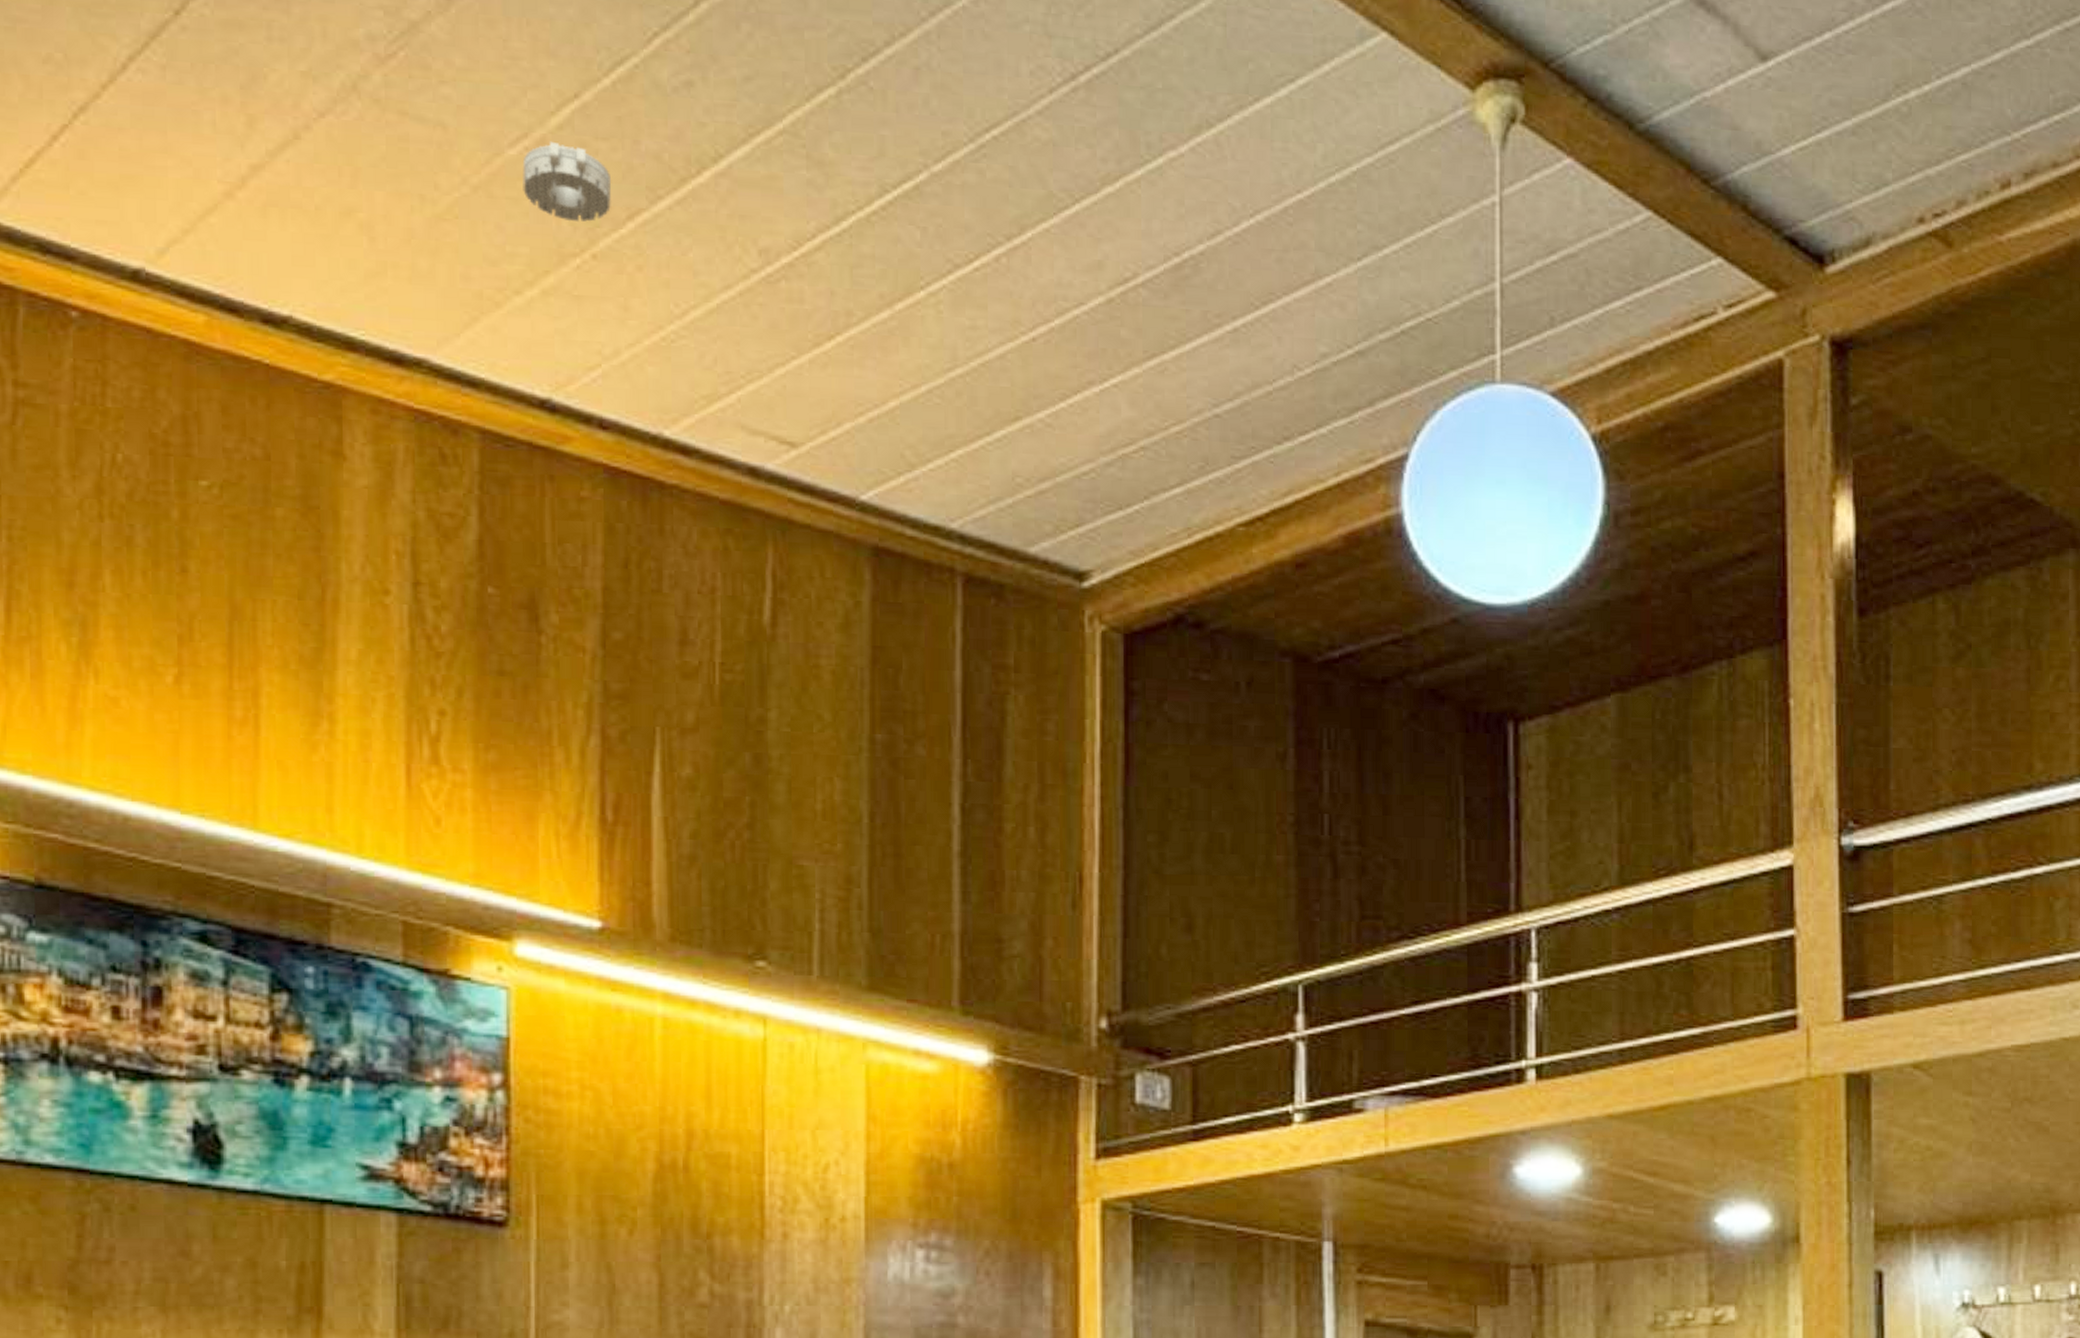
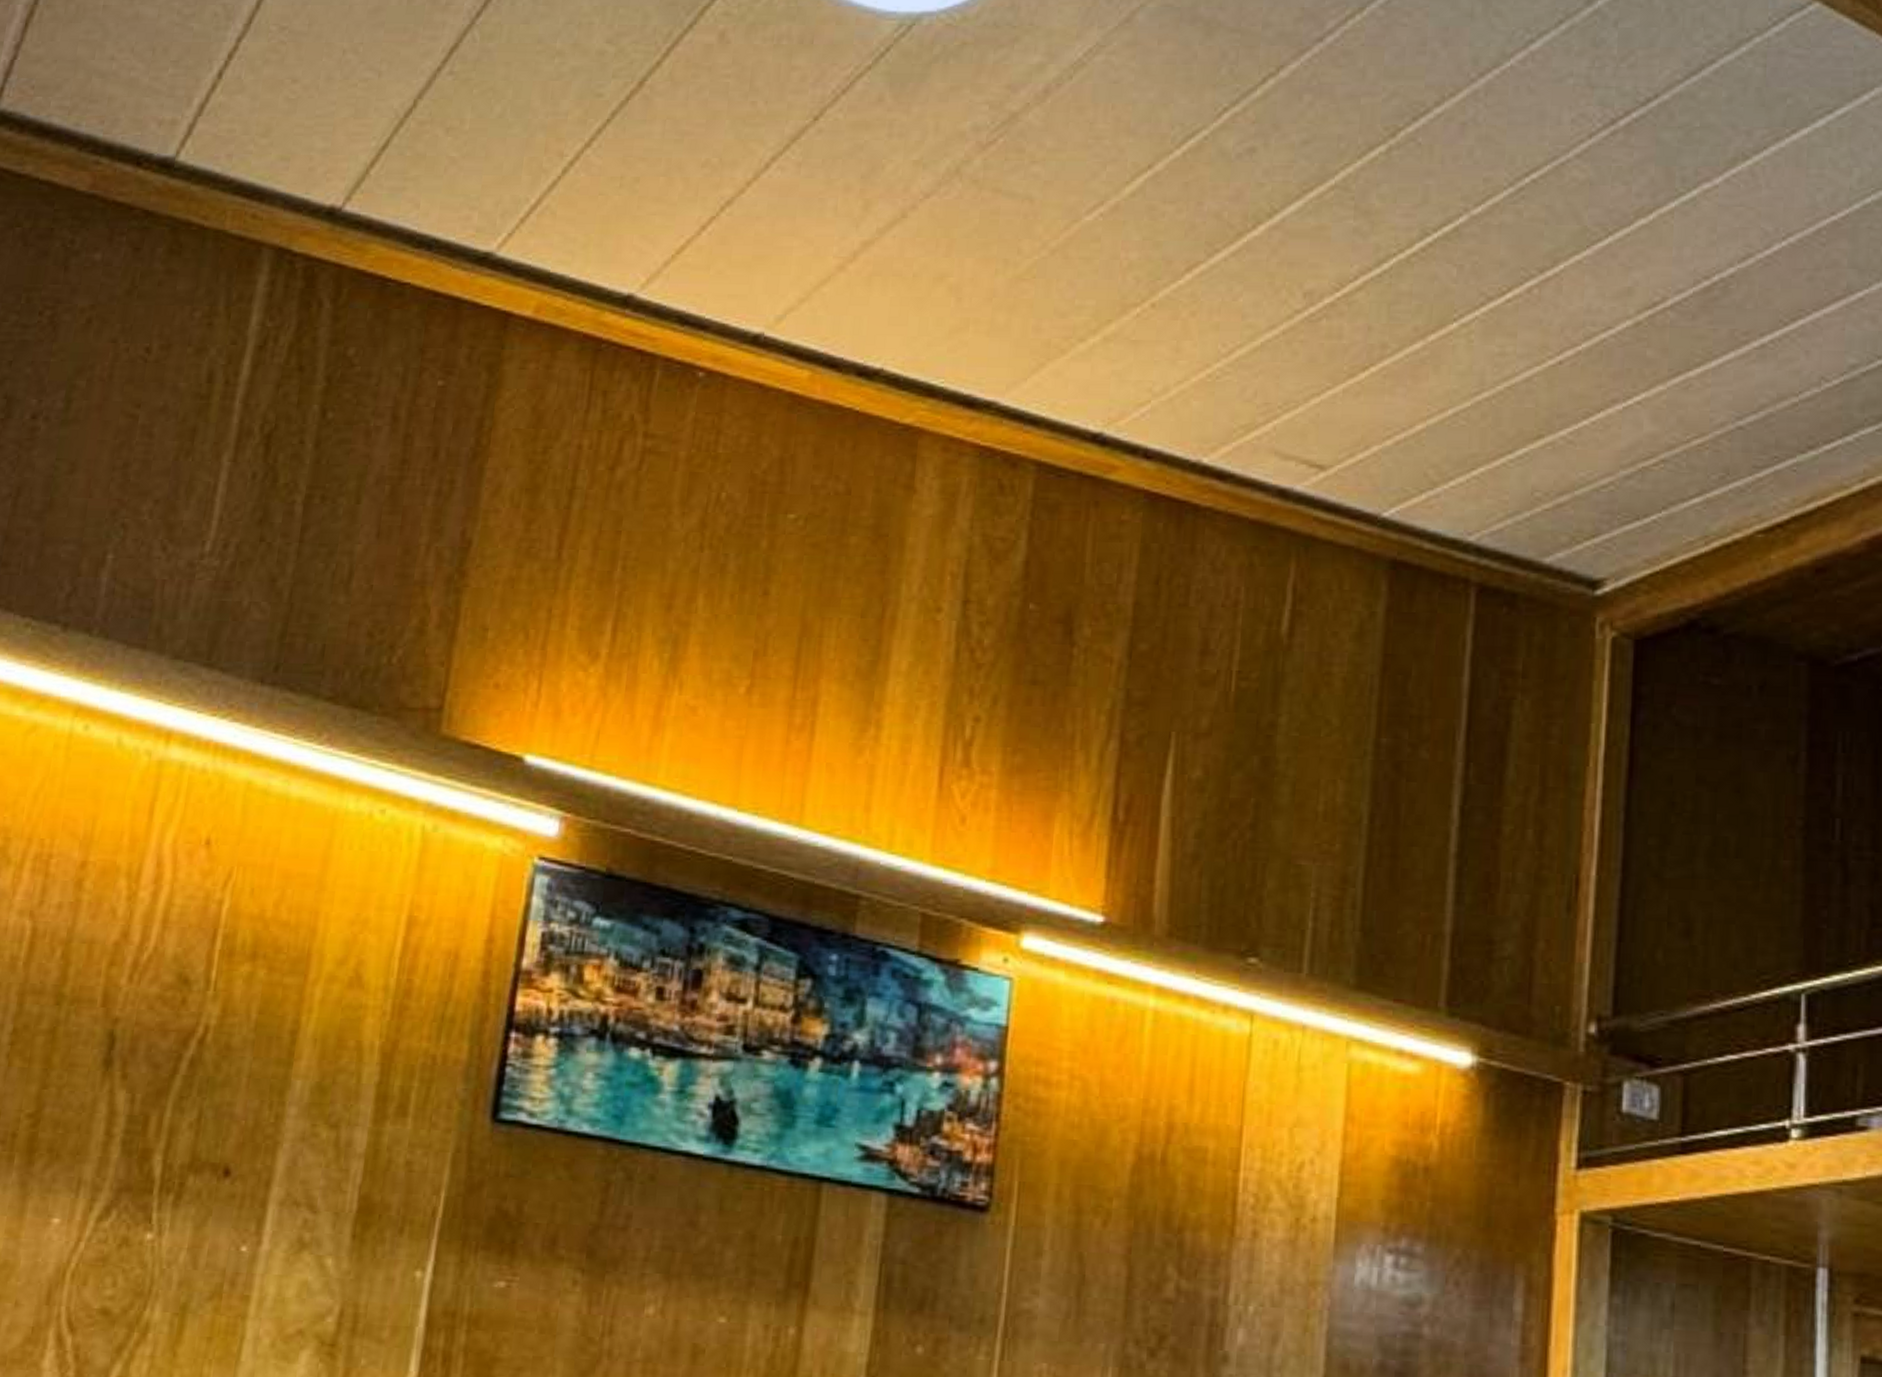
smoke detector: present [522,141,611,223] -> none [1095,207,1174,276]

